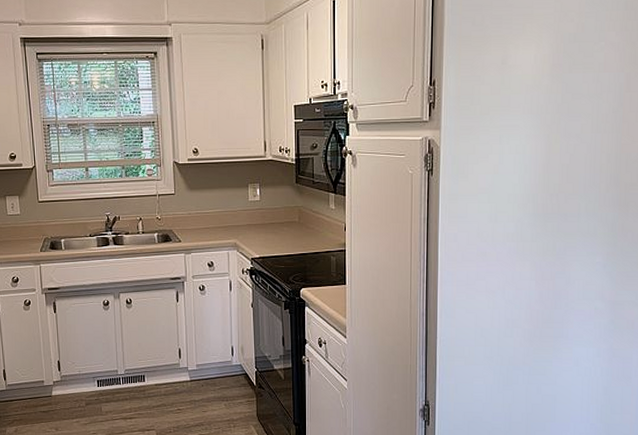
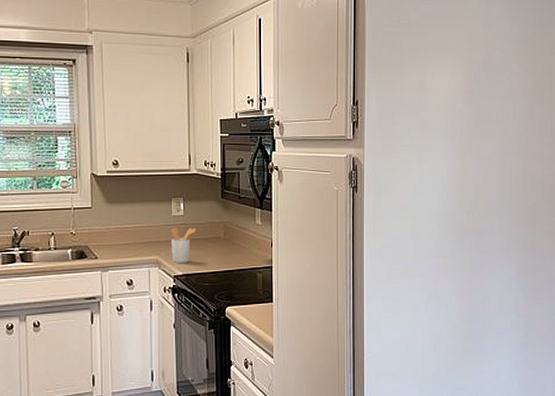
utensil holder: none [248,212,272,246] -> present [170,227,197,263]

